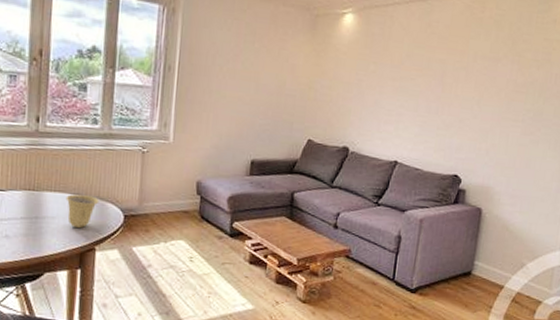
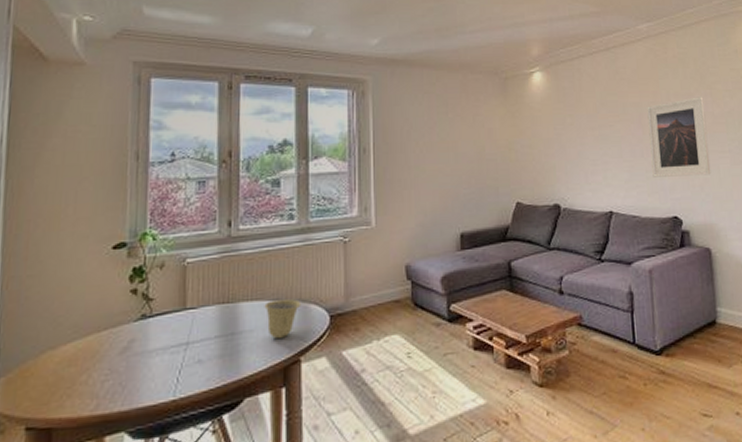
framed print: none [442,62,510,141] -> present [647,97,711,177]

